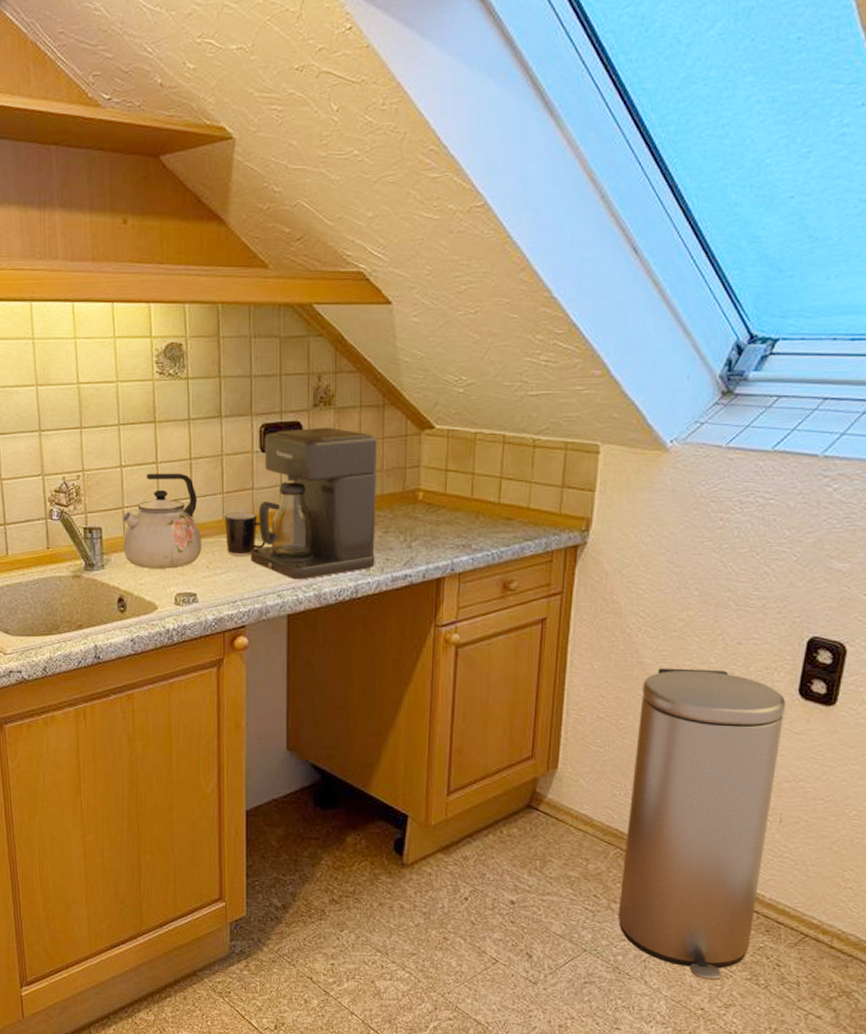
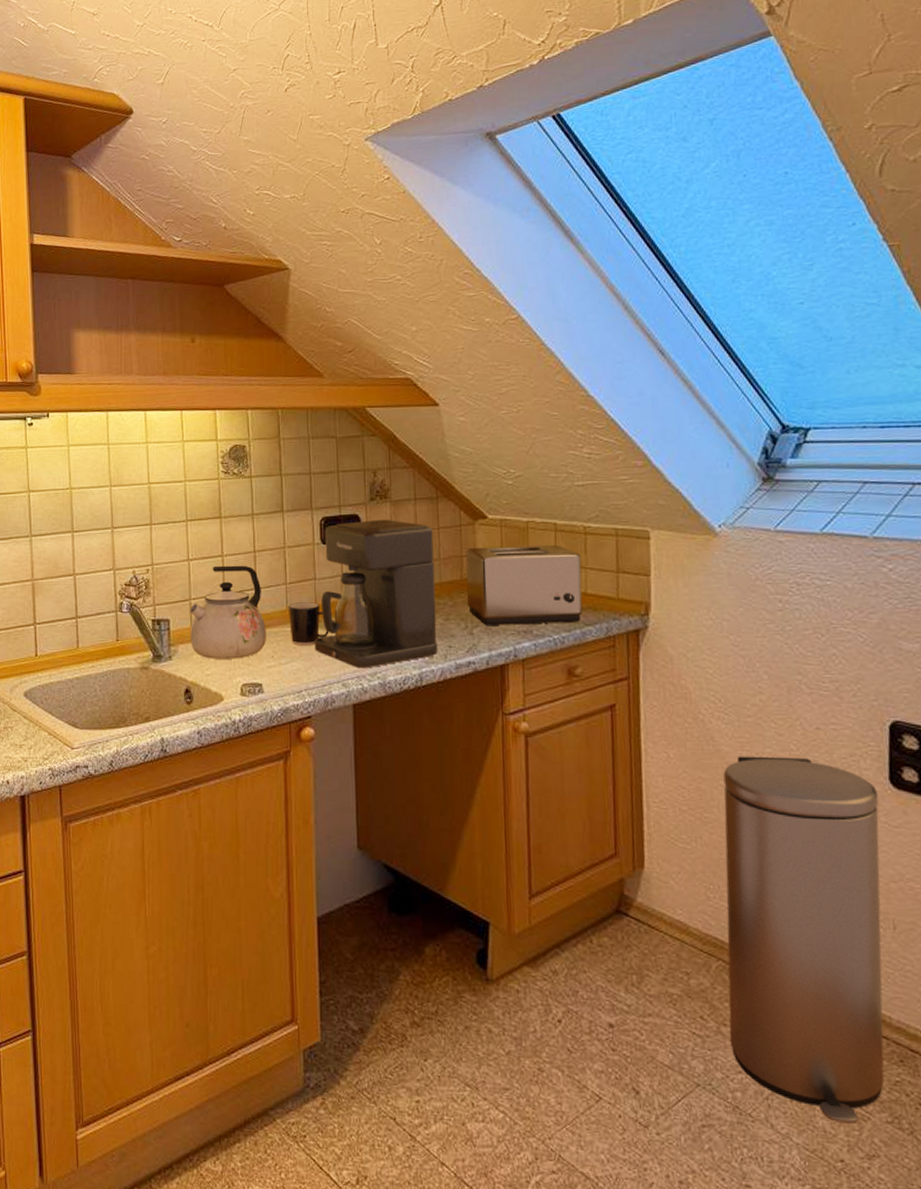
toaster: none [407,457,527,540] -> present [466,544,583,626]

